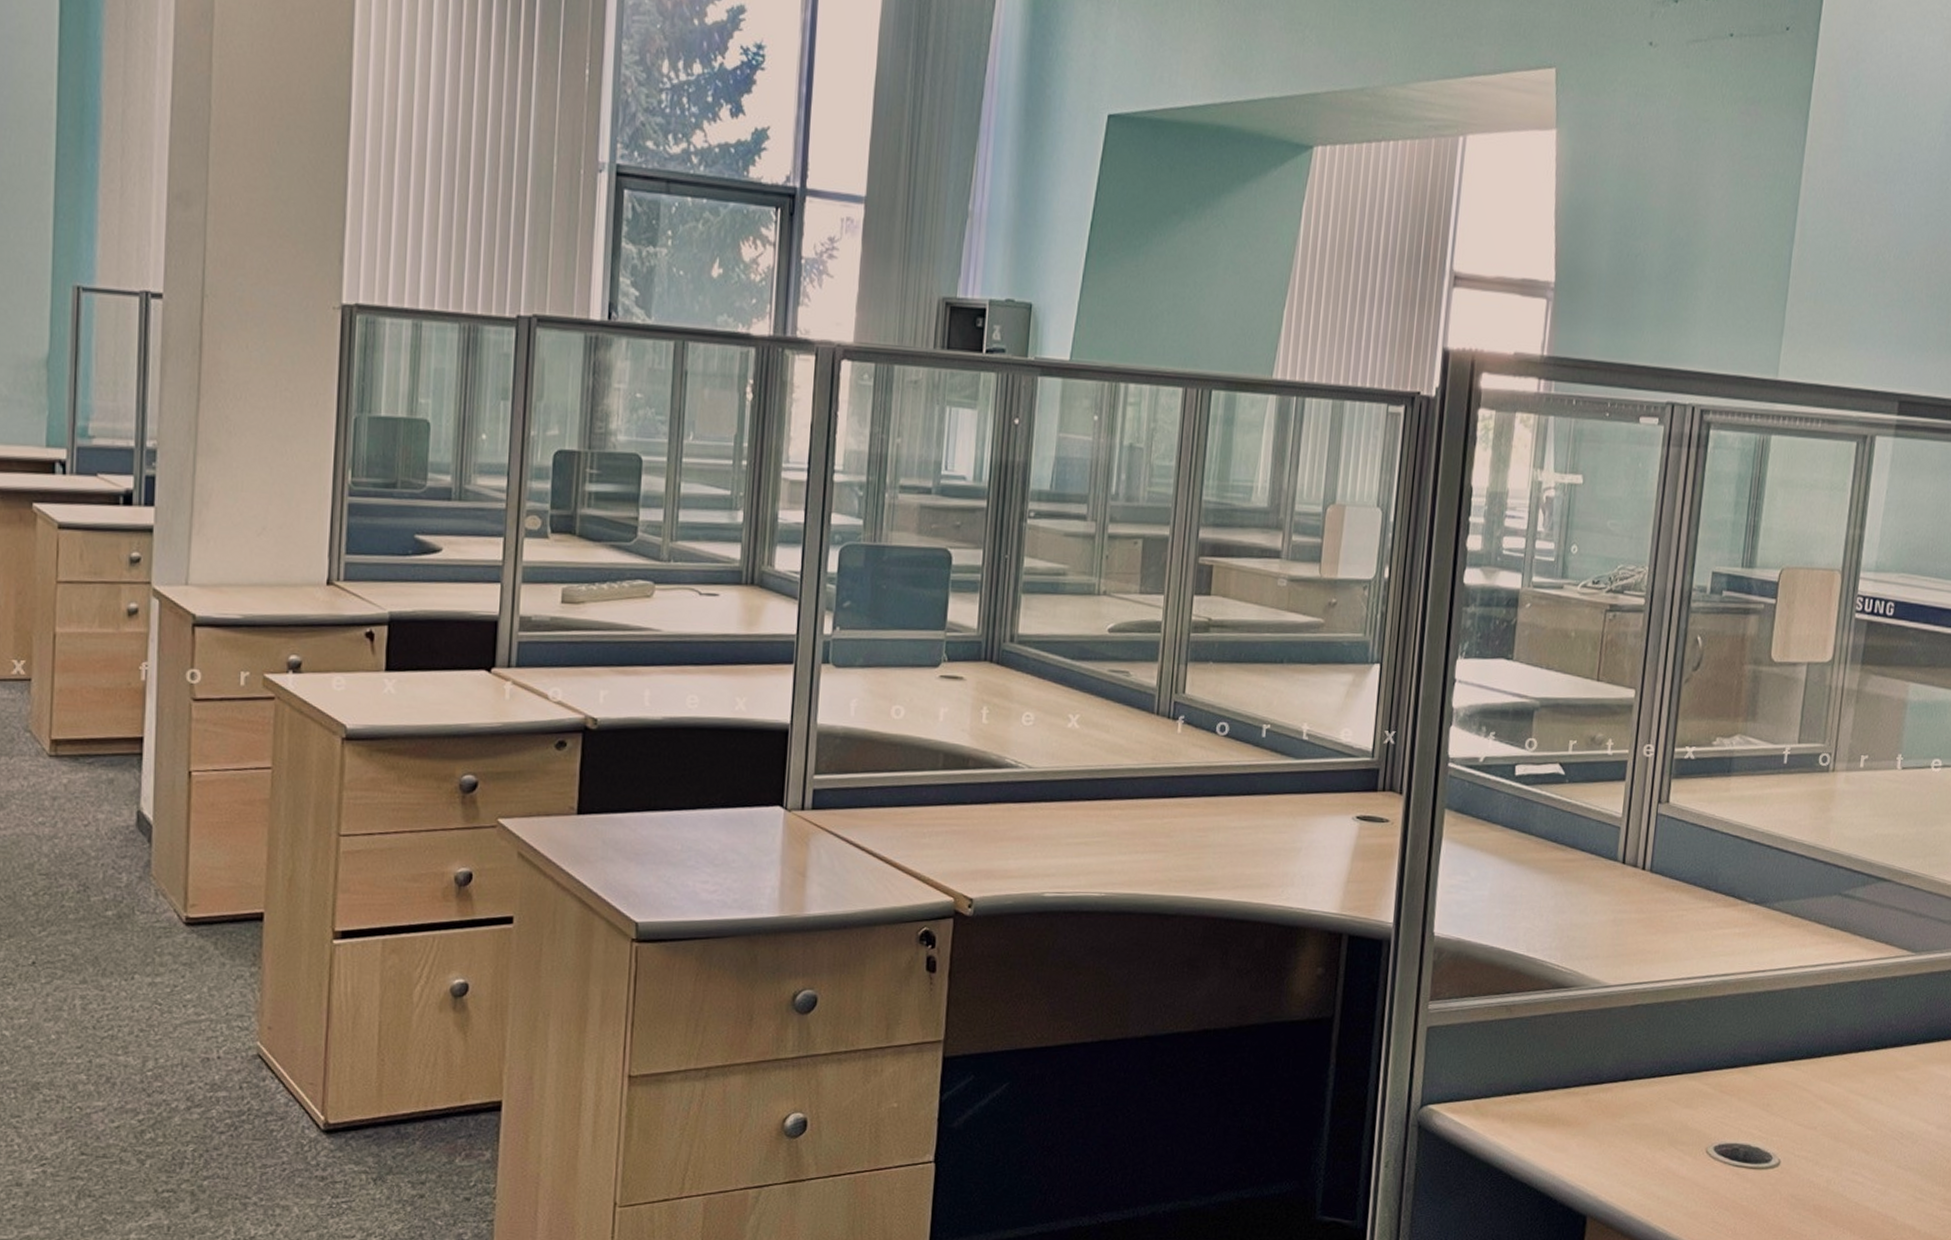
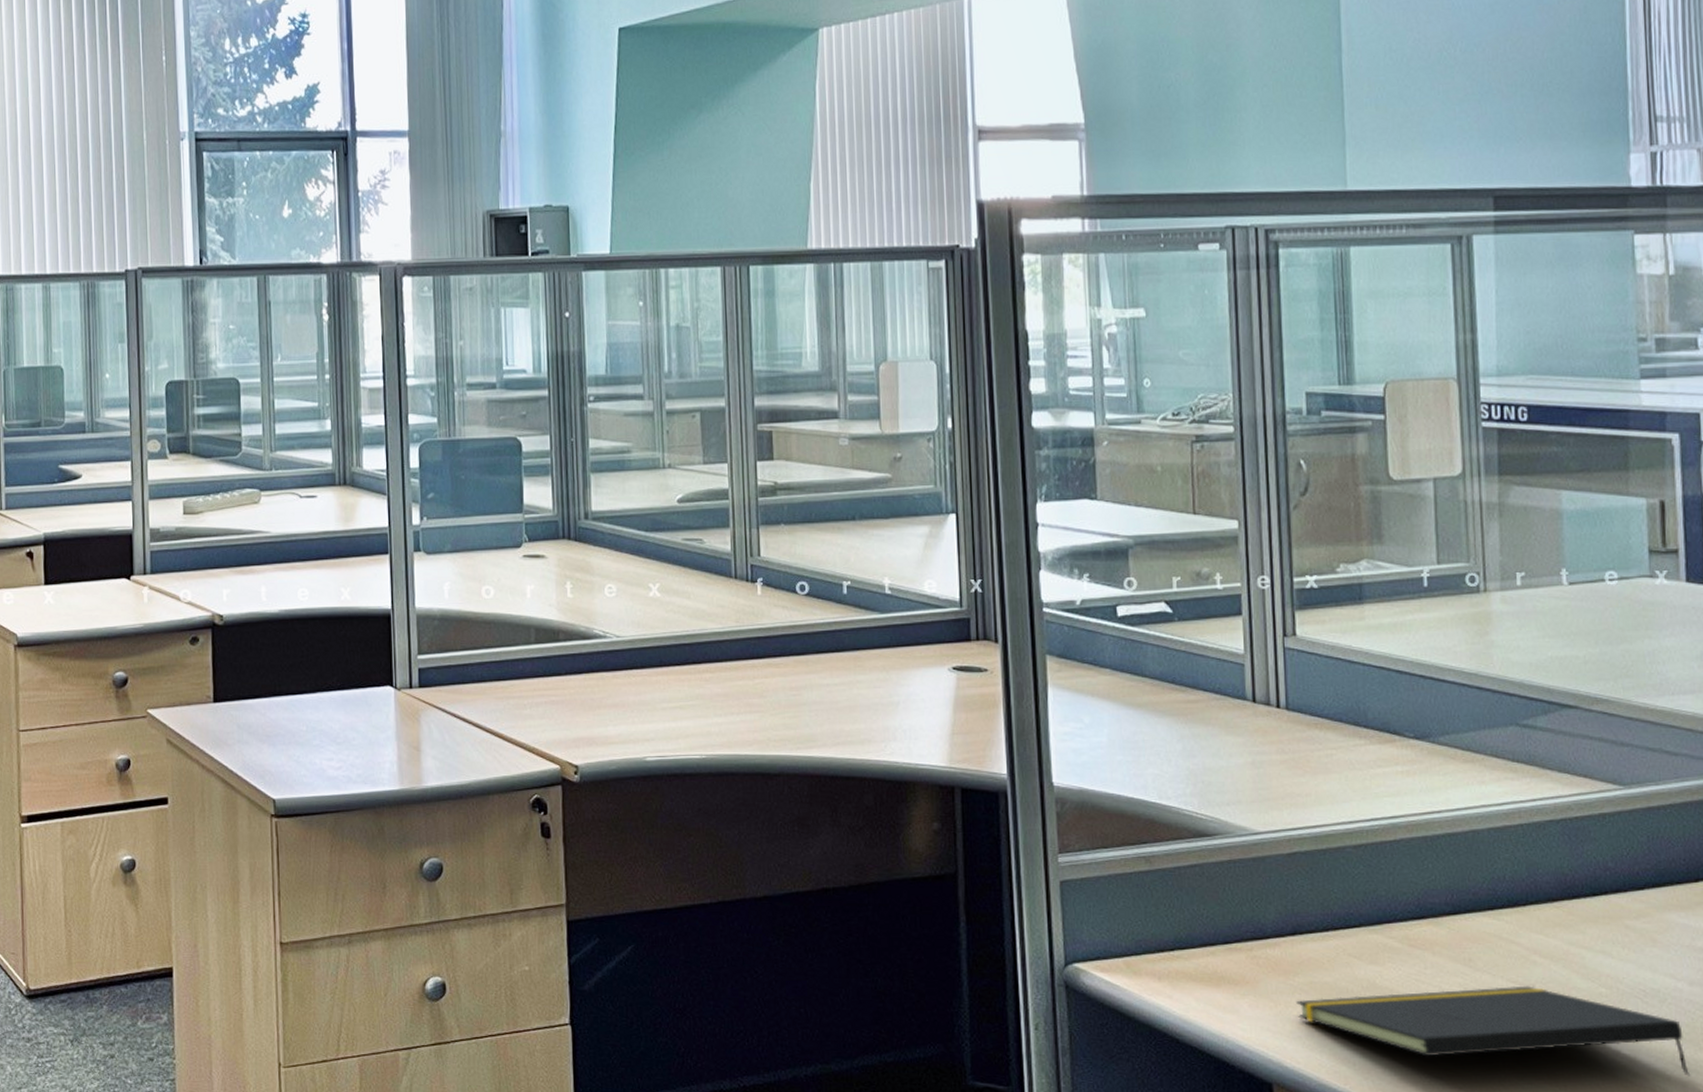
notepad: none [1618,1128,1926,1207] -> present [1296,986,1691,1076]

